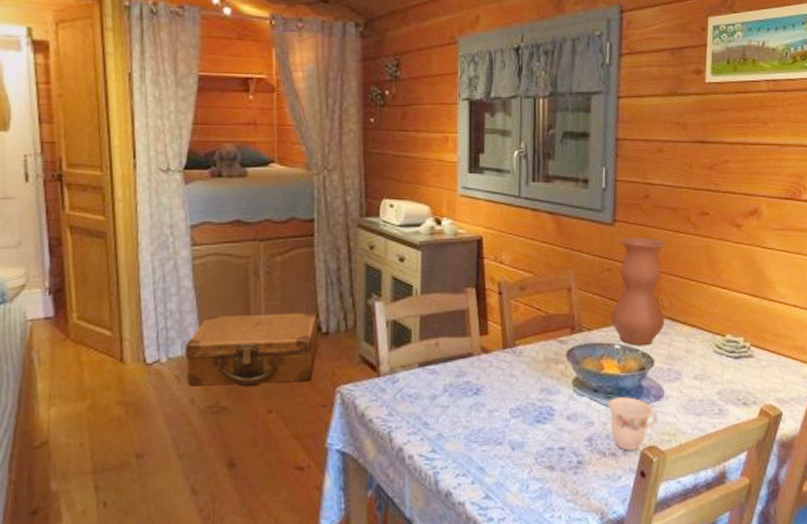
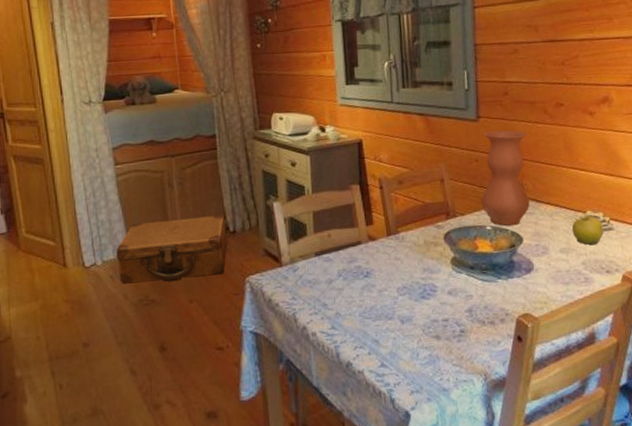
teacup: present [608,397,658,451] -> none [483,271,530,319]
fruit: none [708,339,744,374] -> present [571,216,604,246]

